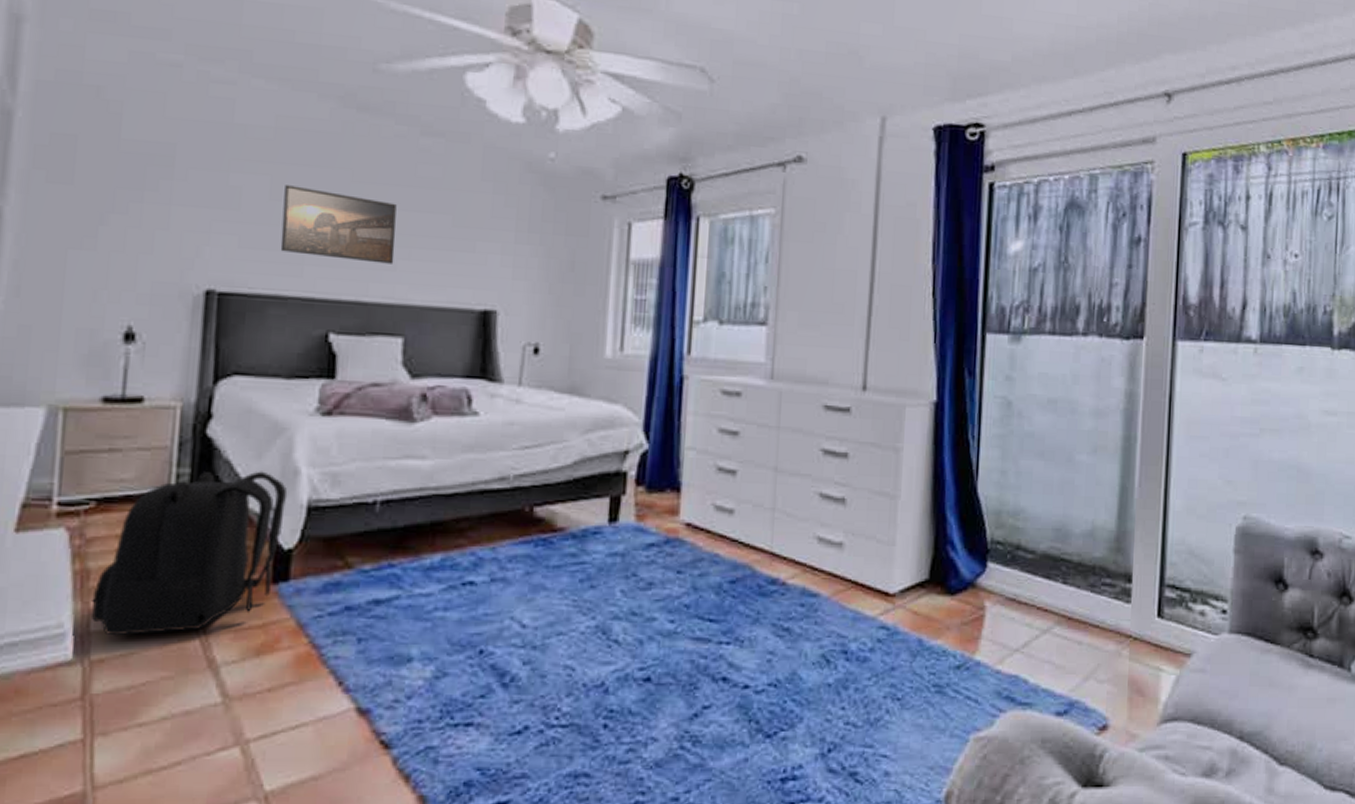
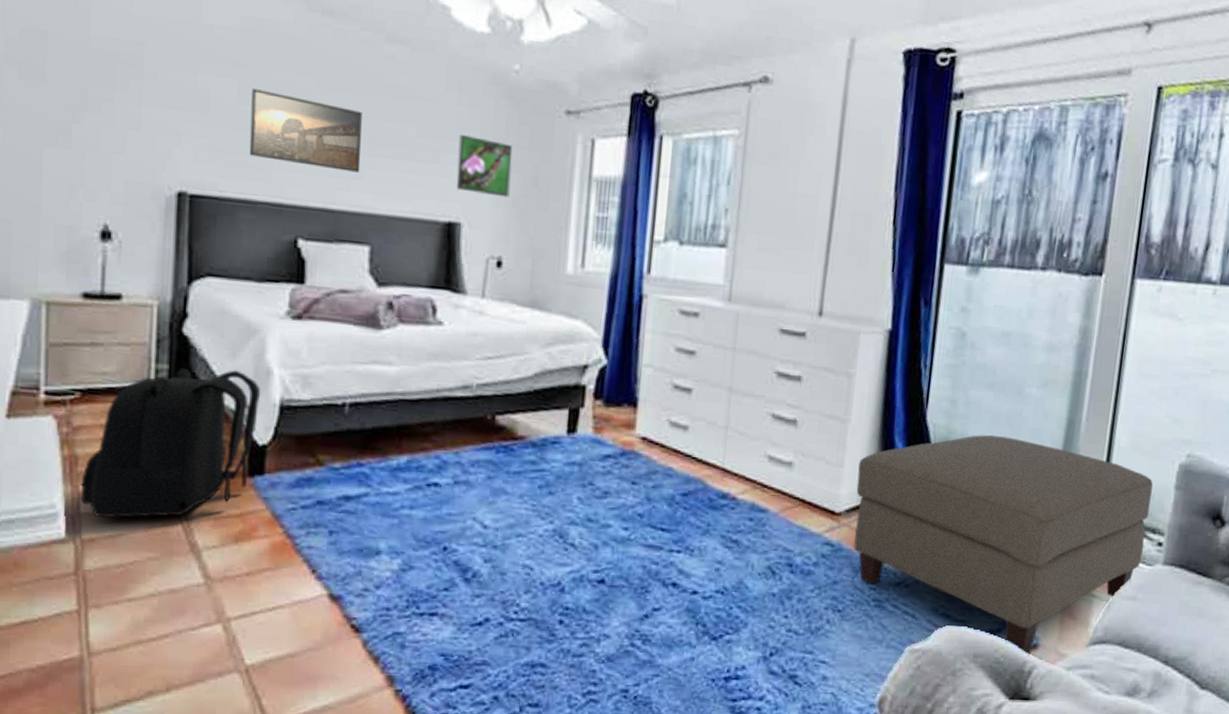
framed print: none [491,223,549,284] -> present [456,135,513,198]
ottoman: none [910,505,1211,739] -> present [854,435,1153,657]

